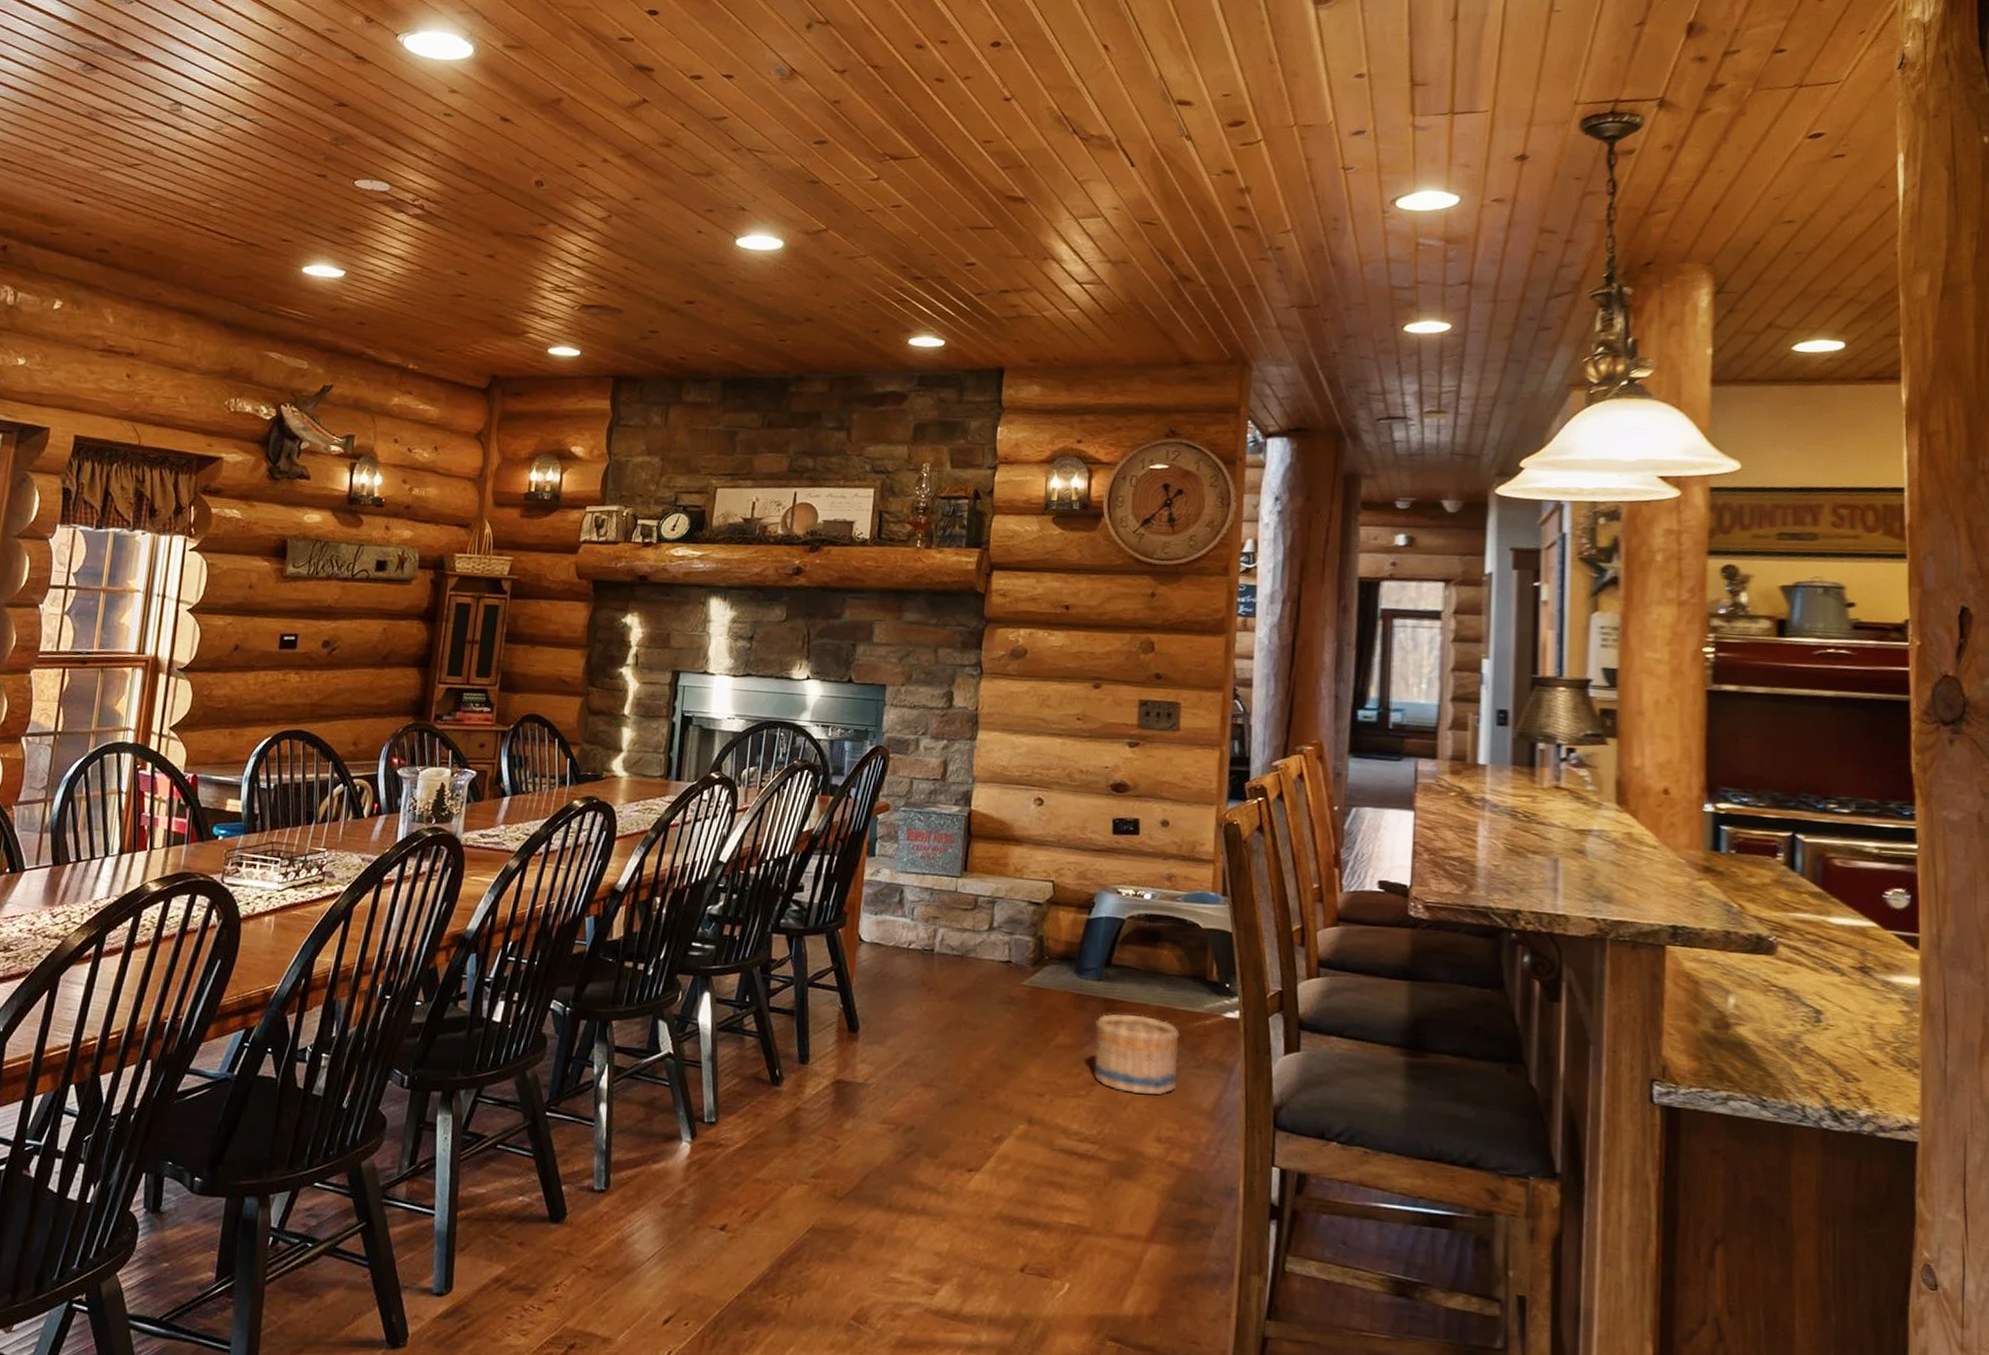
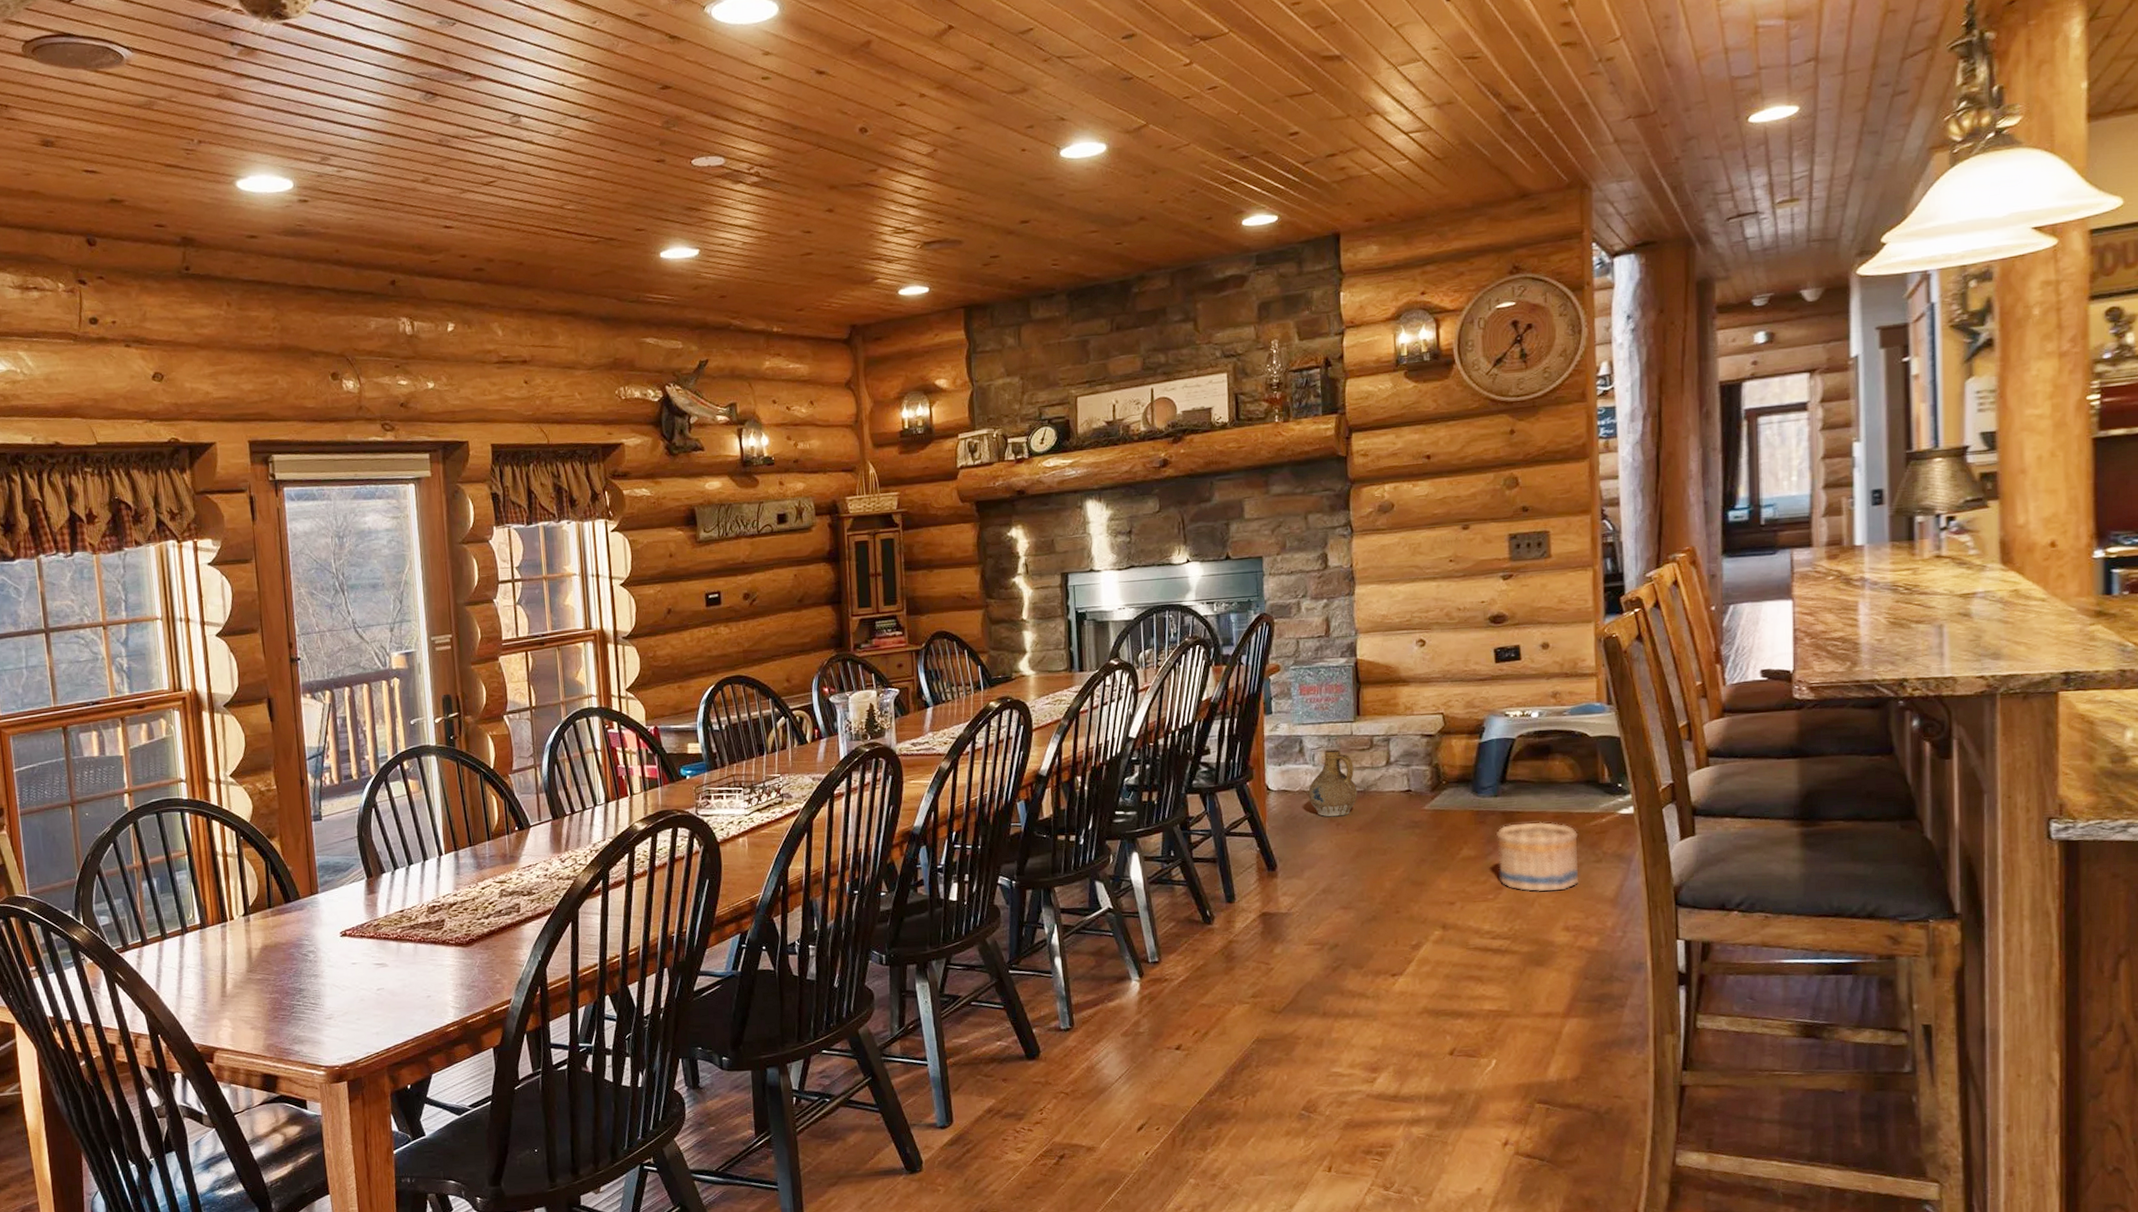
ceramic jug: none [902,905,955,981] -> present [1308,749,1358,817]

